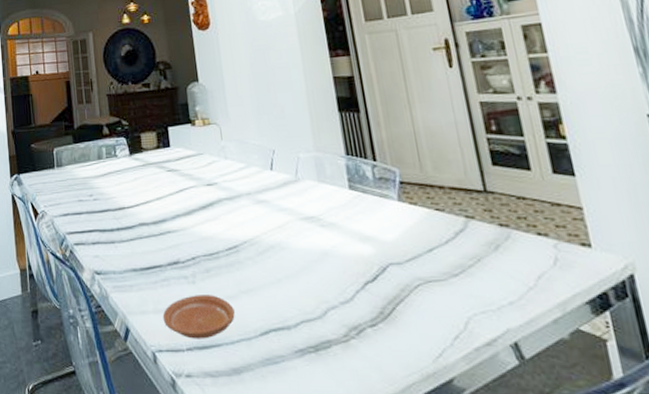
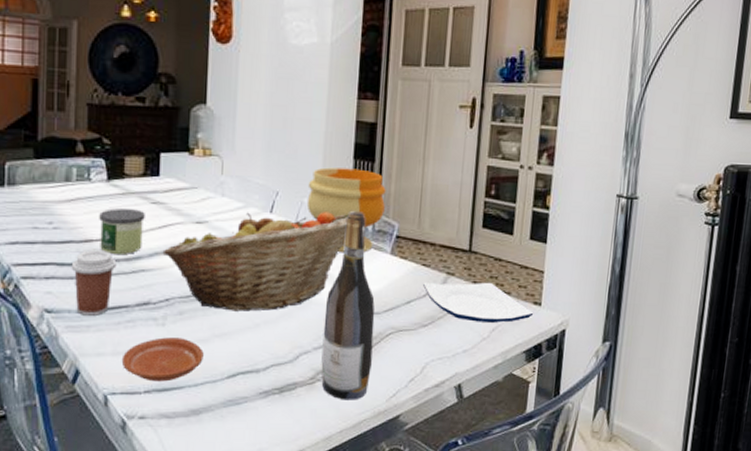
coffee cup: none [111,216,147,276] -> present [71,250,117,316]
candle: none [127,178,165,219] -> present [99,208,145,254]
fruit basket: none [182,164,349,267] -> present [162,212,349,312]
footed bowl: none [300,120,382,204] -> present [306,167,386,253]
wine bottle: none [342,161,409,361] -> present [321,211,375,400]
plate: none [442,223,585,269] -> present [423,282,534,323]

